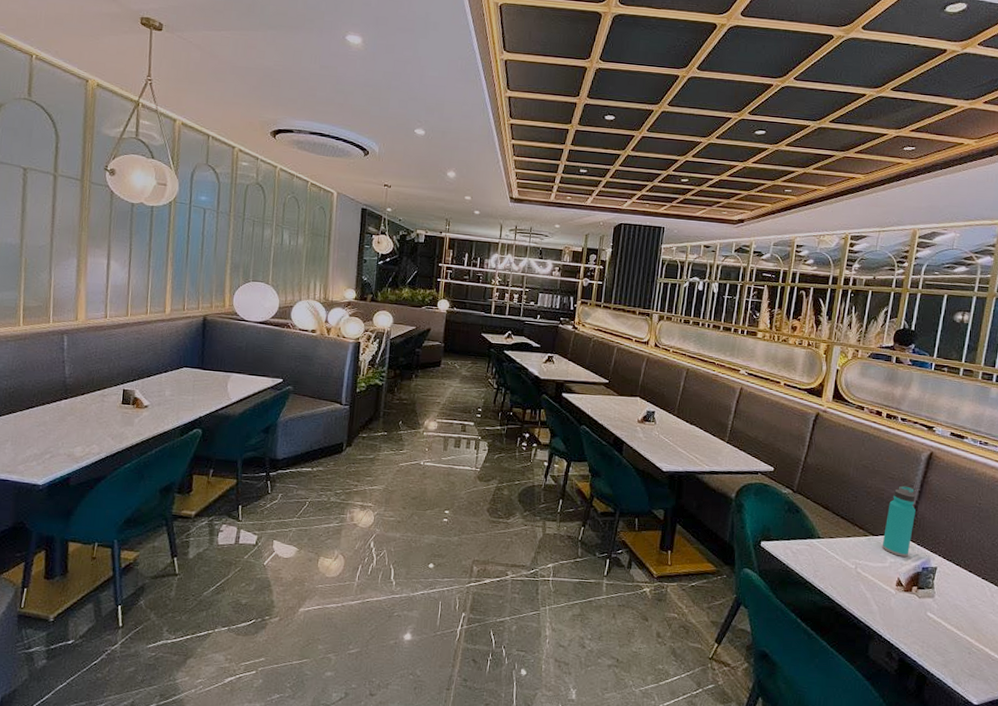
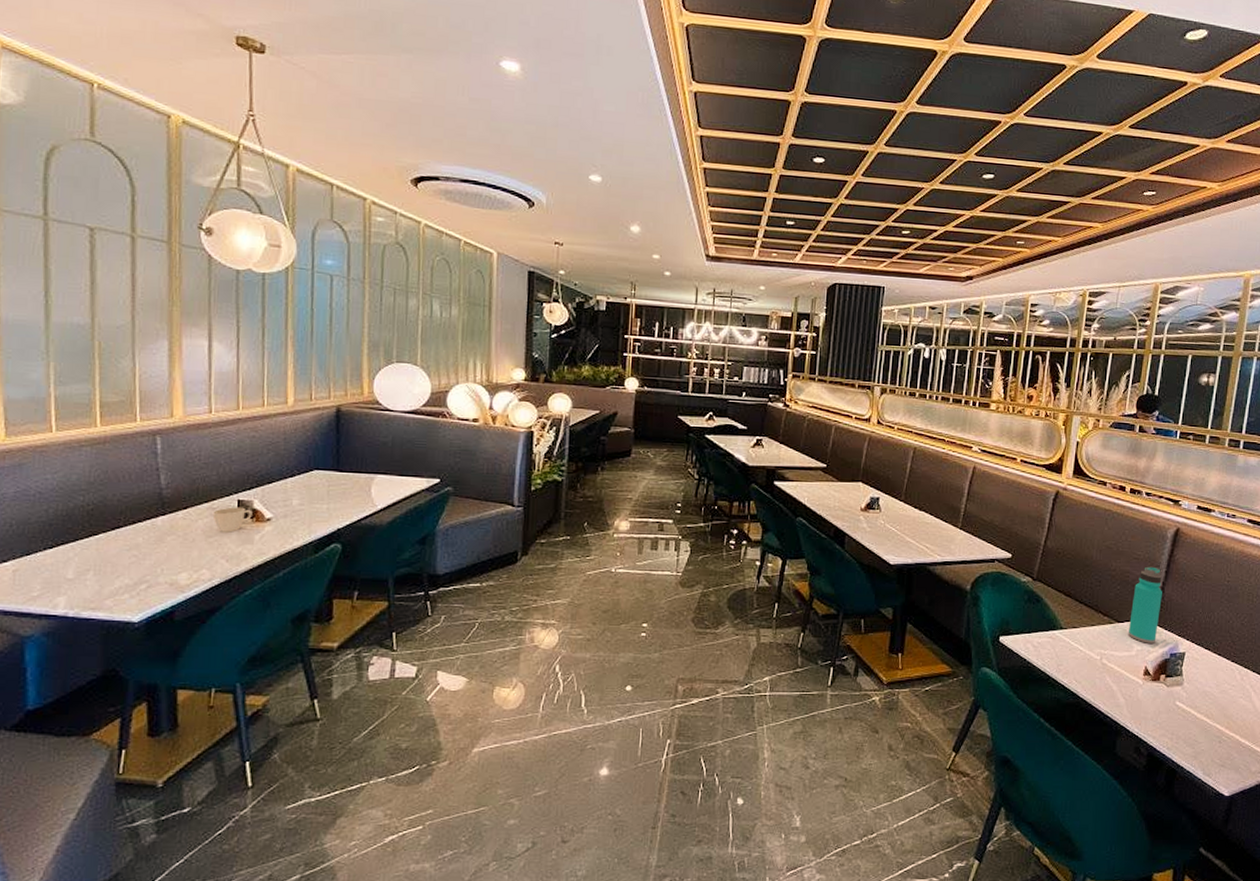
cup: none [103,394,134,416] -> present [212,507,253,532]

